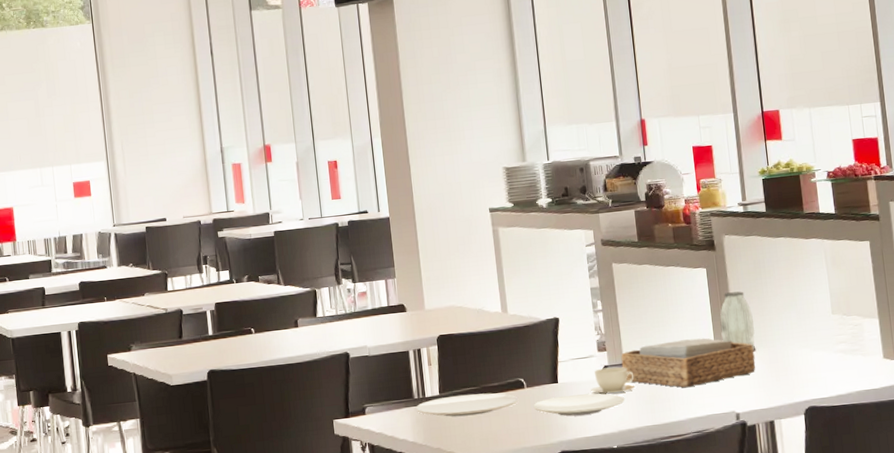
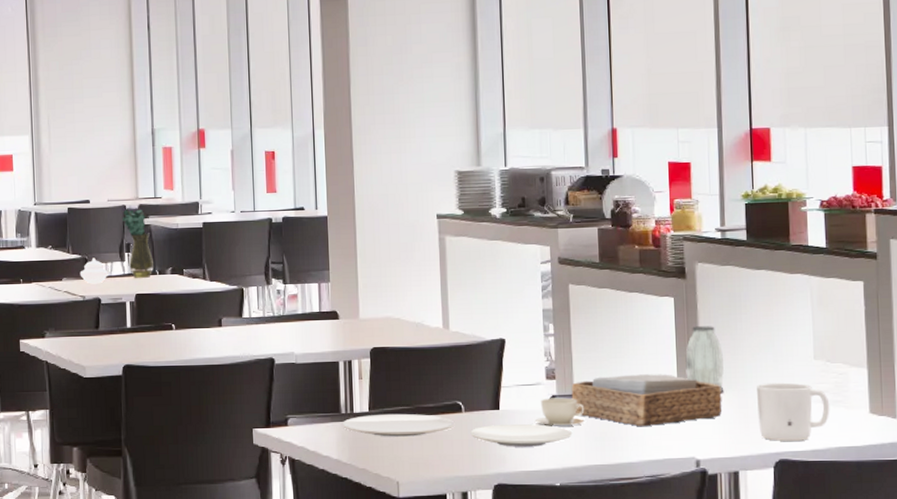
sugar bowl: none [161,272,188,297] -> present [80,258,108,284]
vase: none [197,221,231,289] -> present [122,206,155,279]
mug: none [784,336,850,391] -> present [757,382,830,441]

